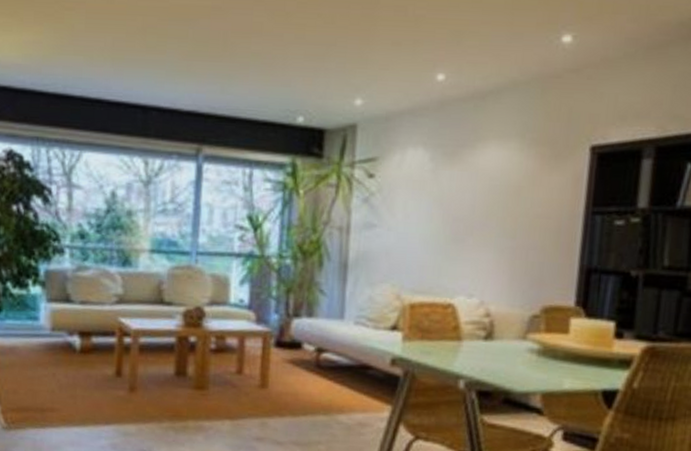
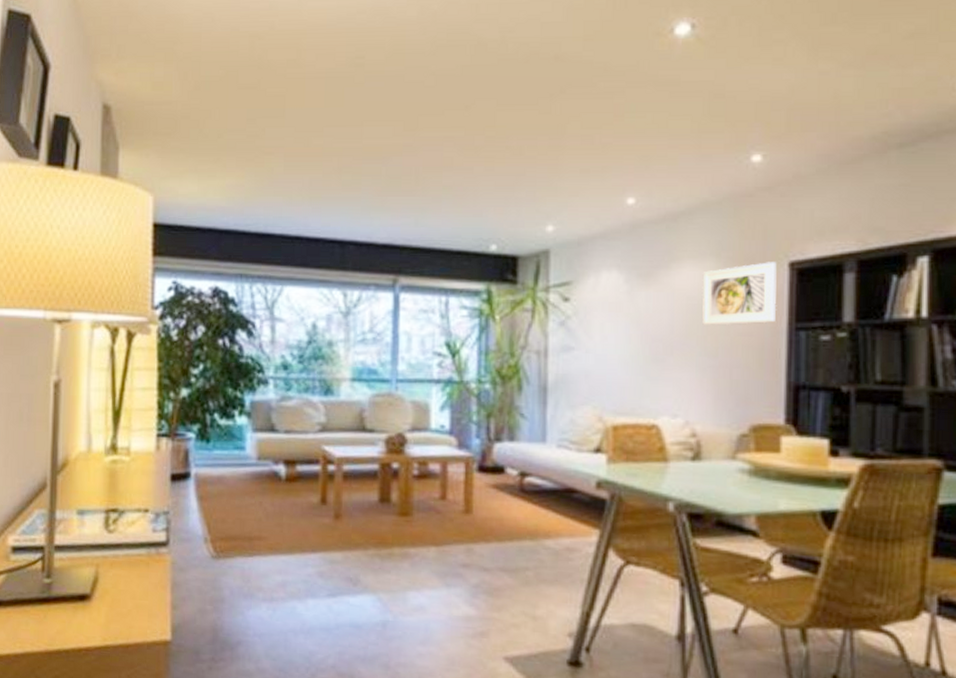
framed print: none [503,145,579,207] -> present [702,262,777,326]

